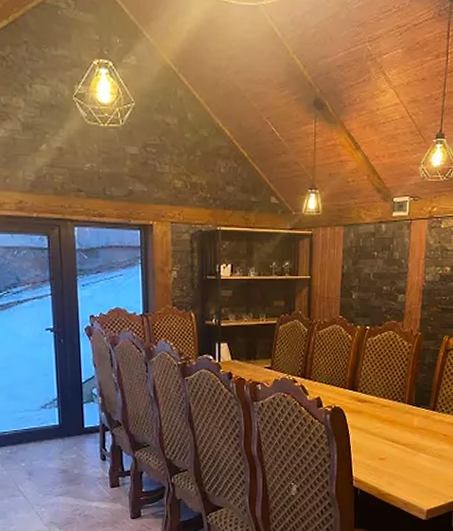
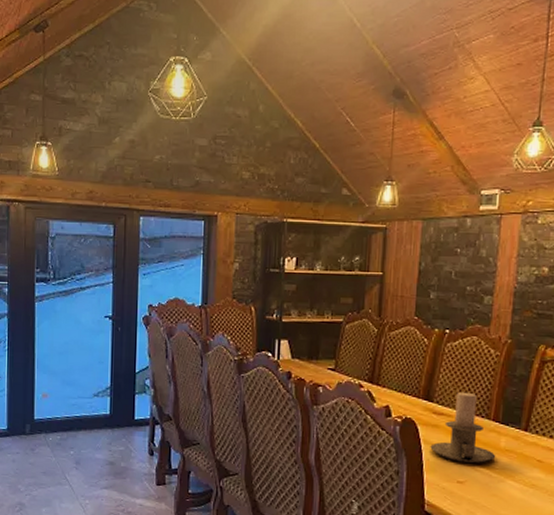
candle holder: none [356,380,411,441] -> present [430,392,496,463]

